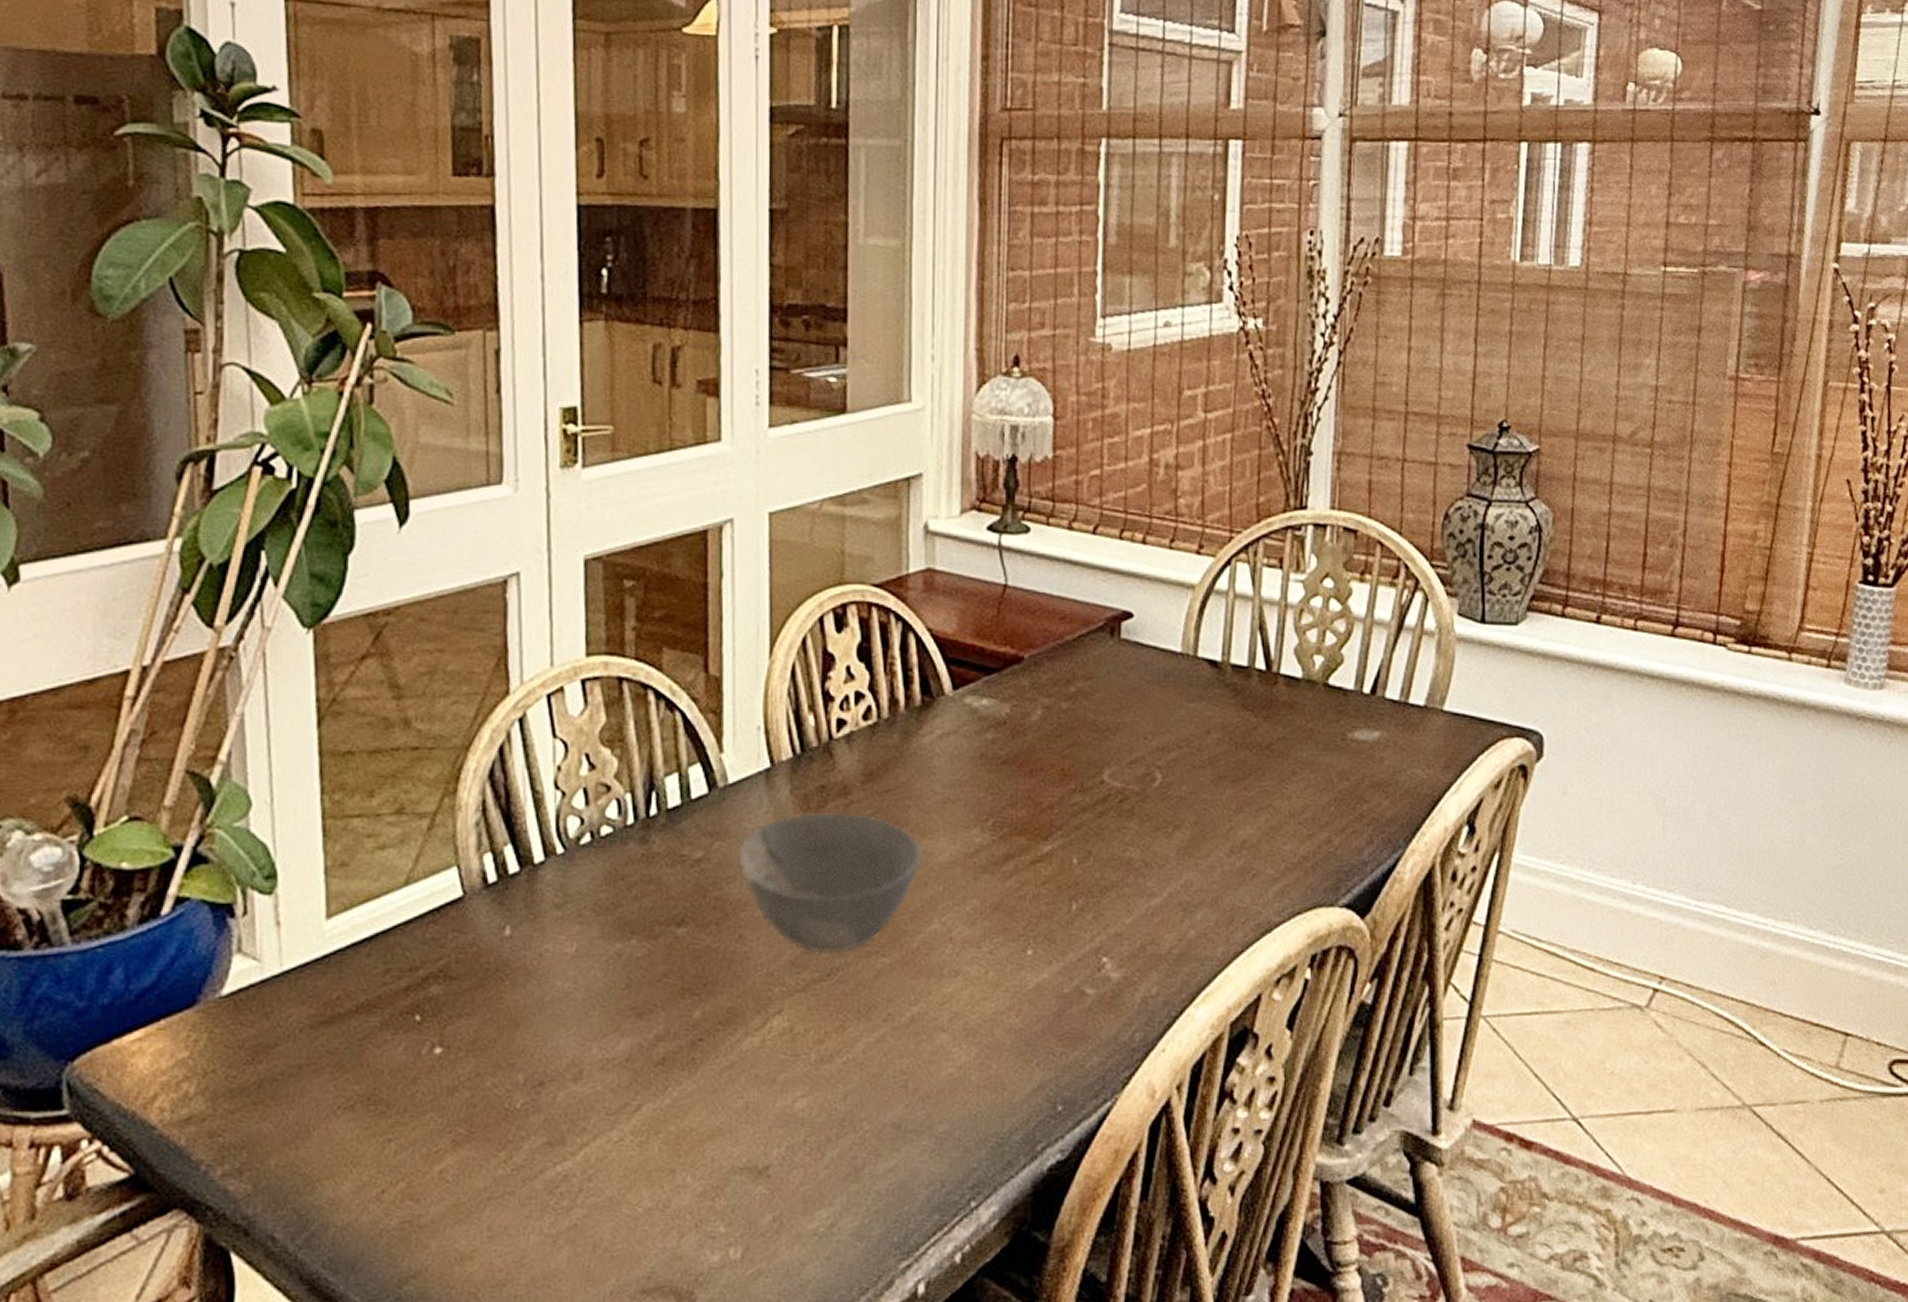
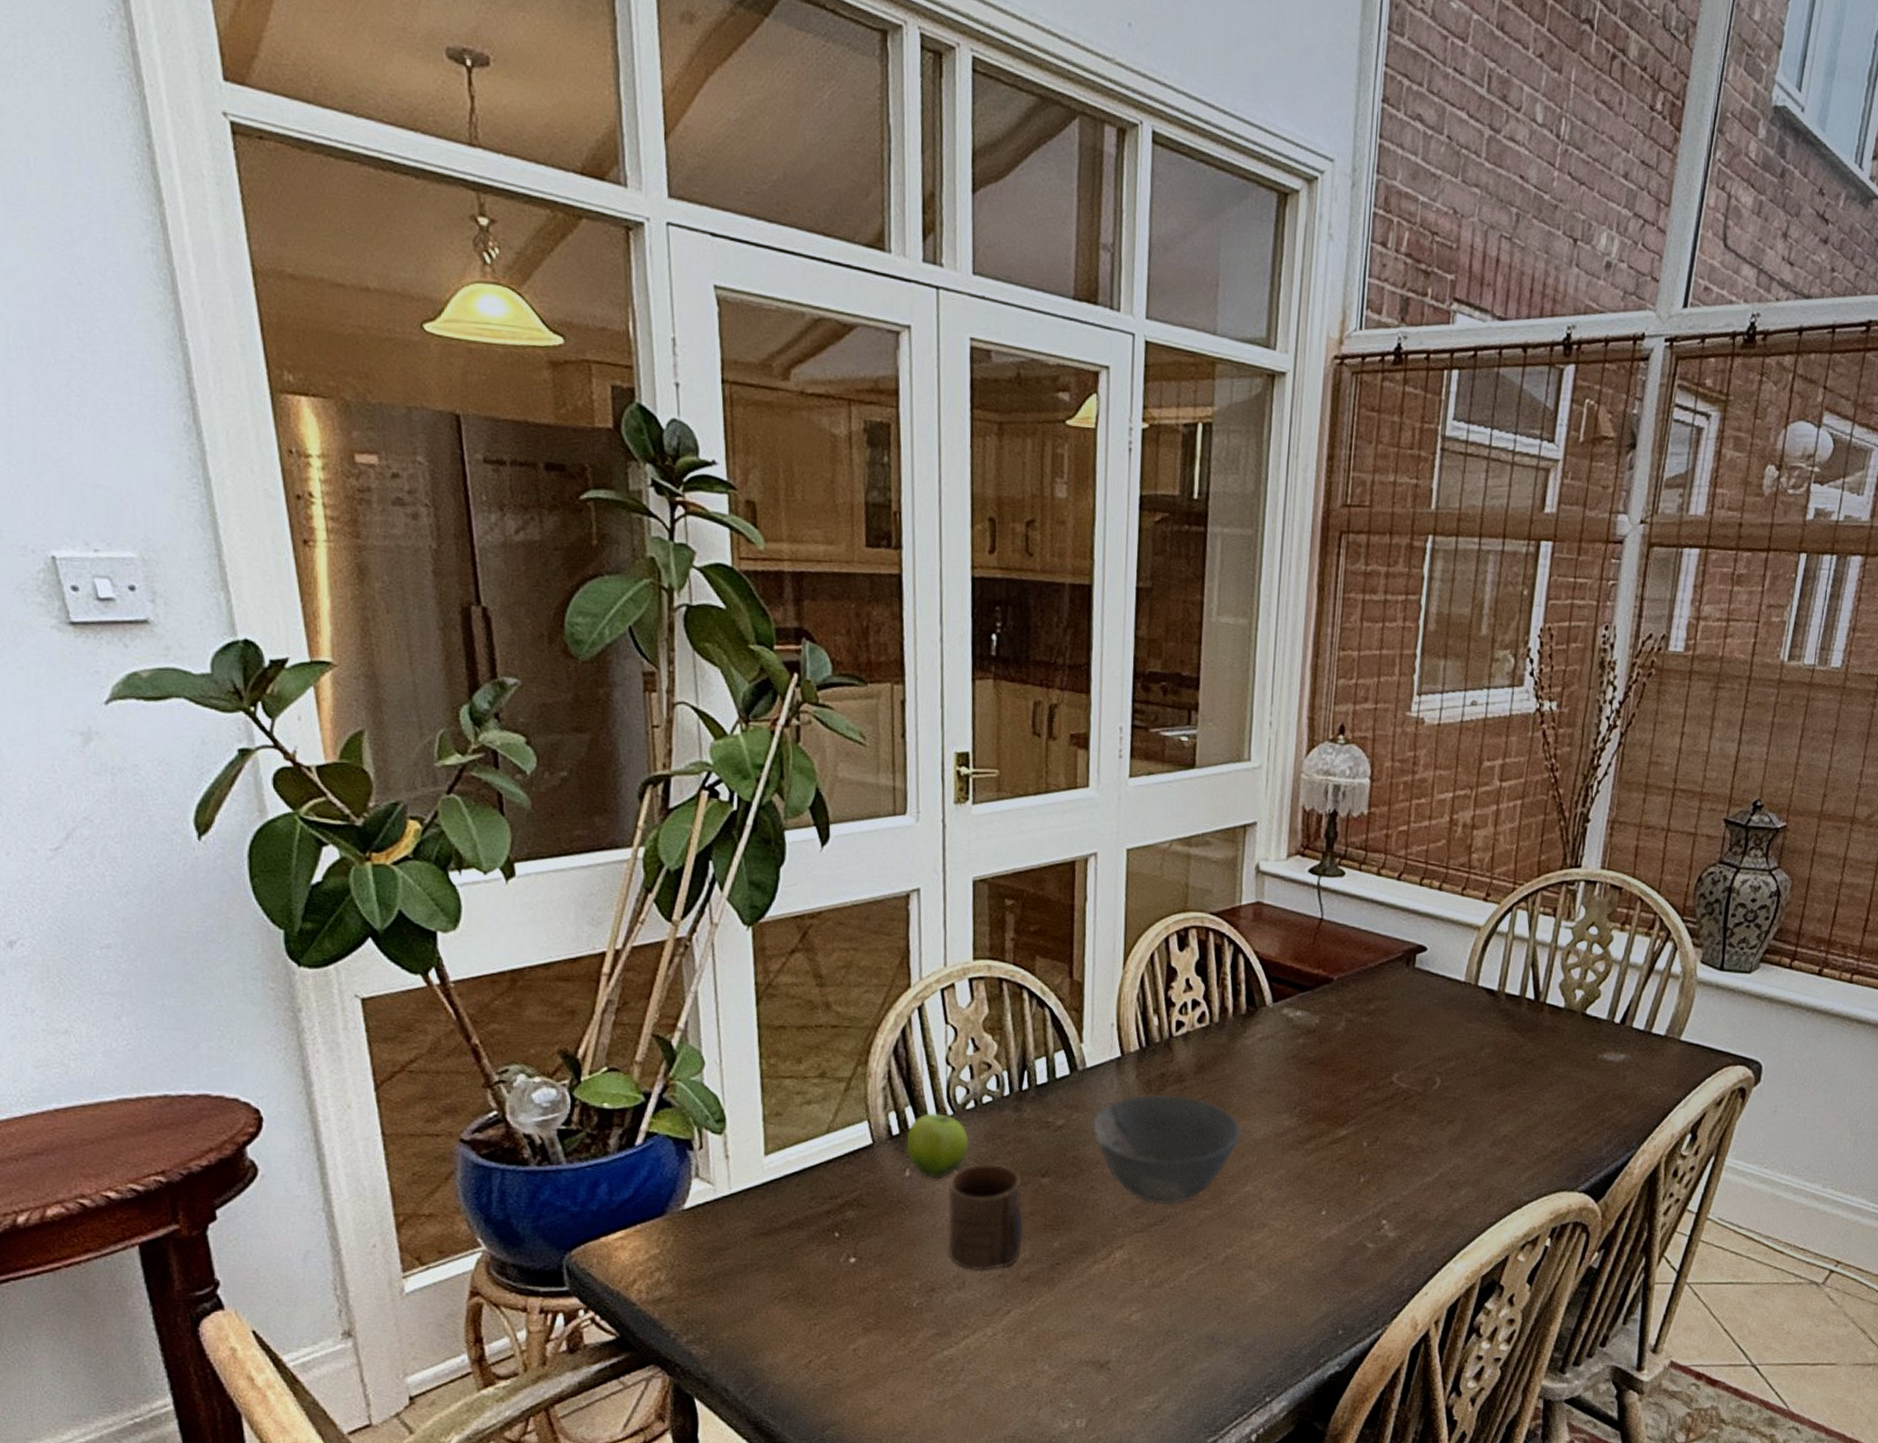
fruit: none [505,850,585,937] -> present [906,1113,969,1179]
cup: none [560,913,656,1056] -> present [948,1163,1024,1271]

